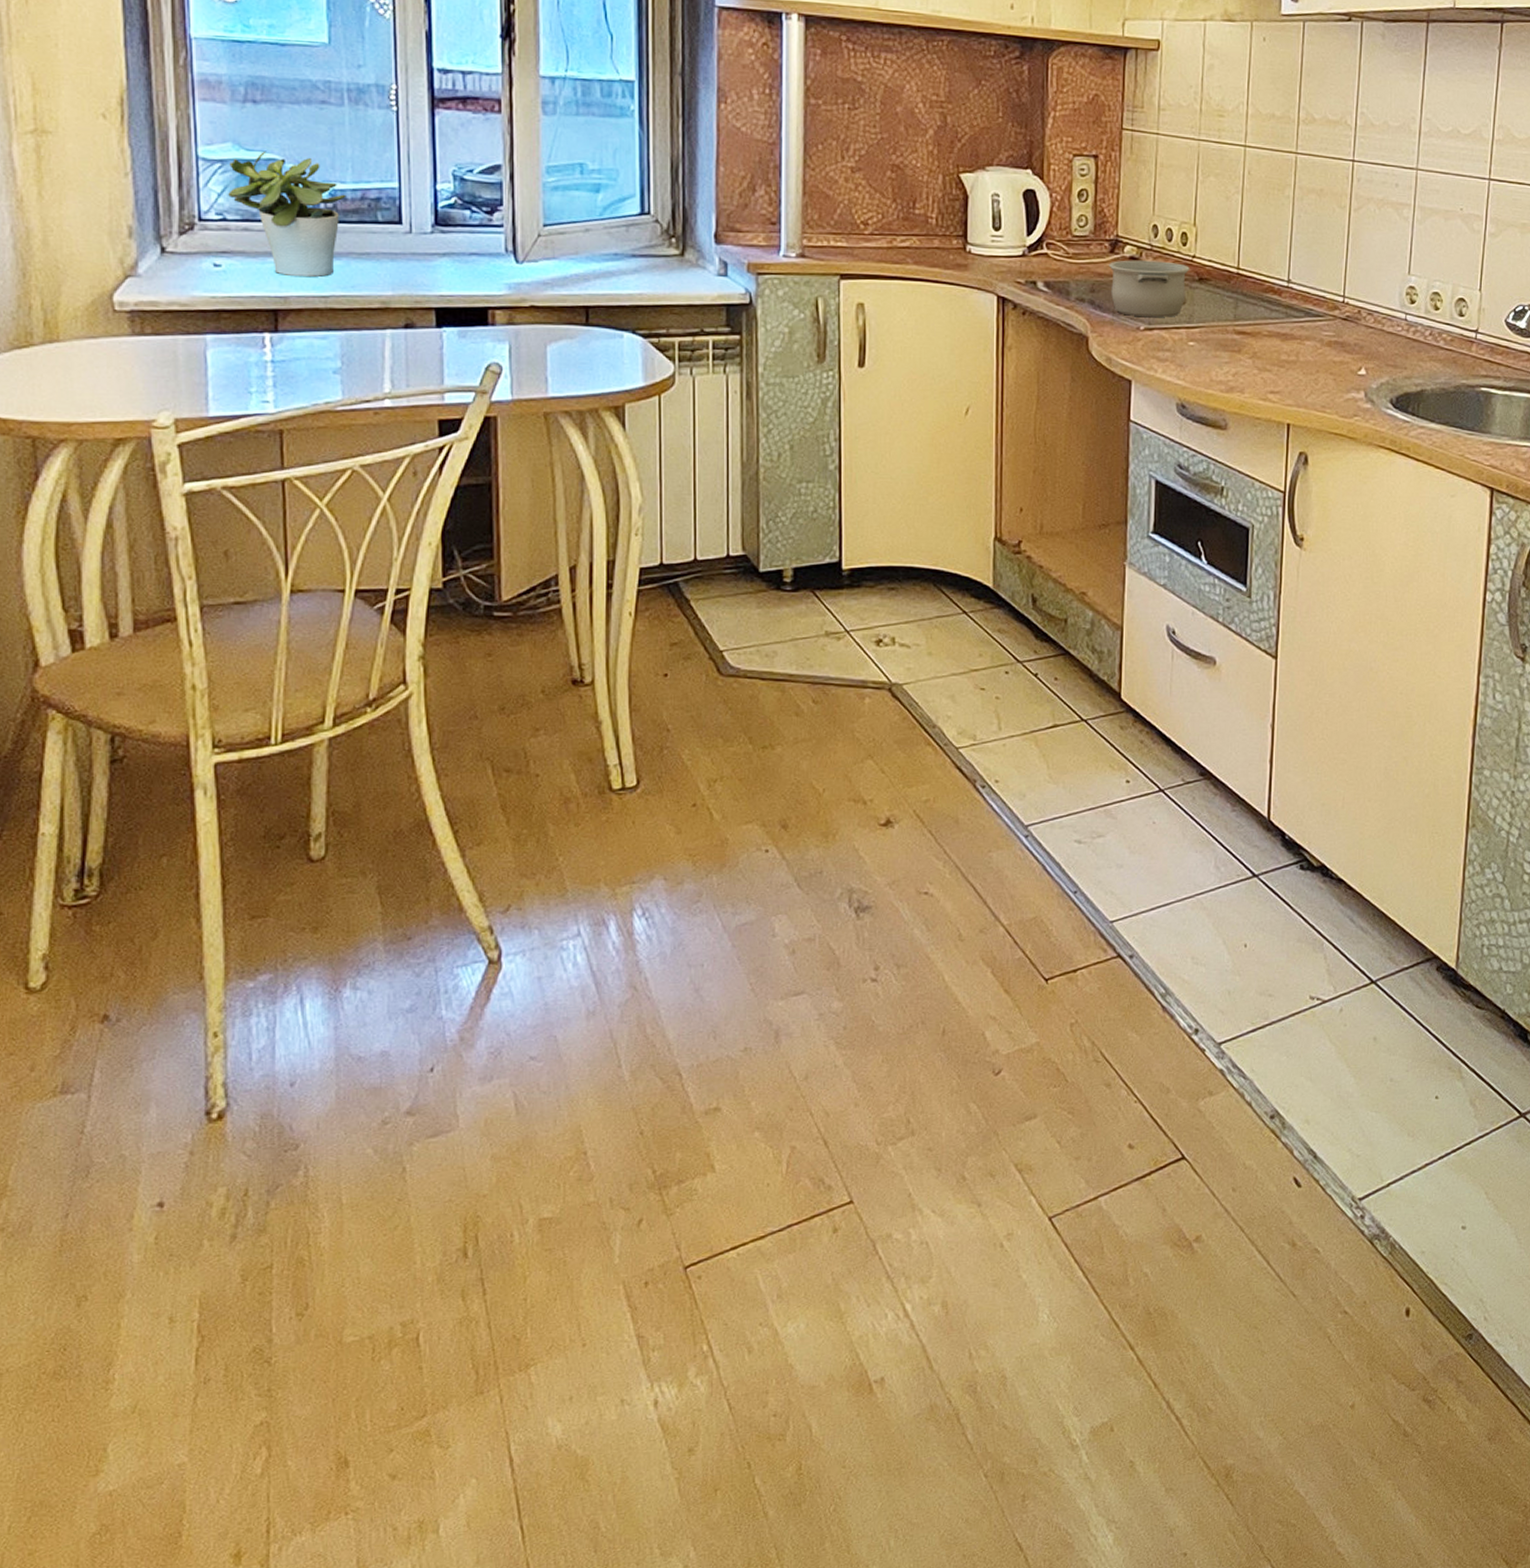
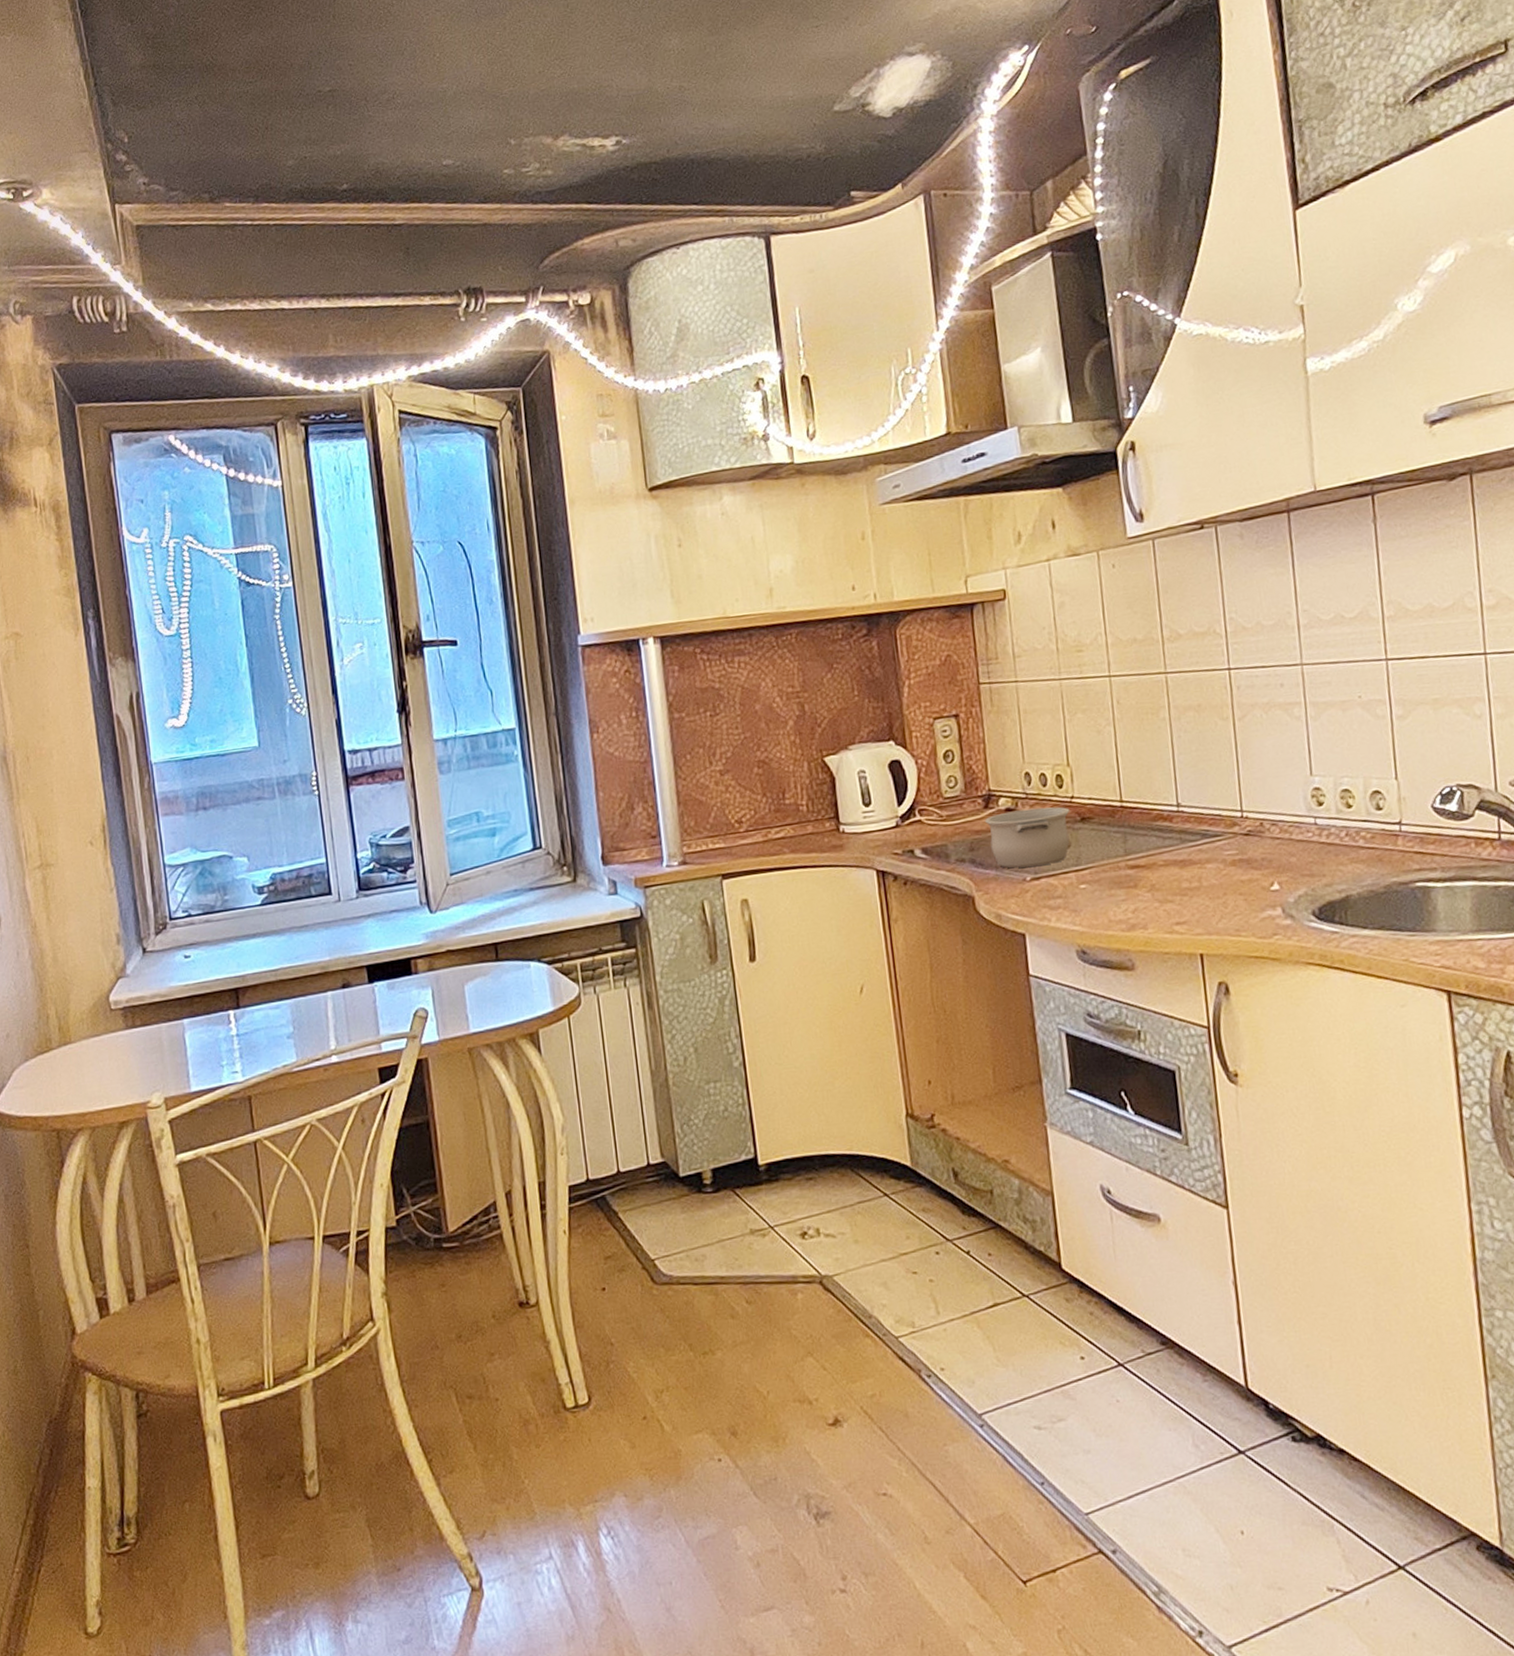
potted plant: present [228,150,347,278] -> none [190,849,285,957]

